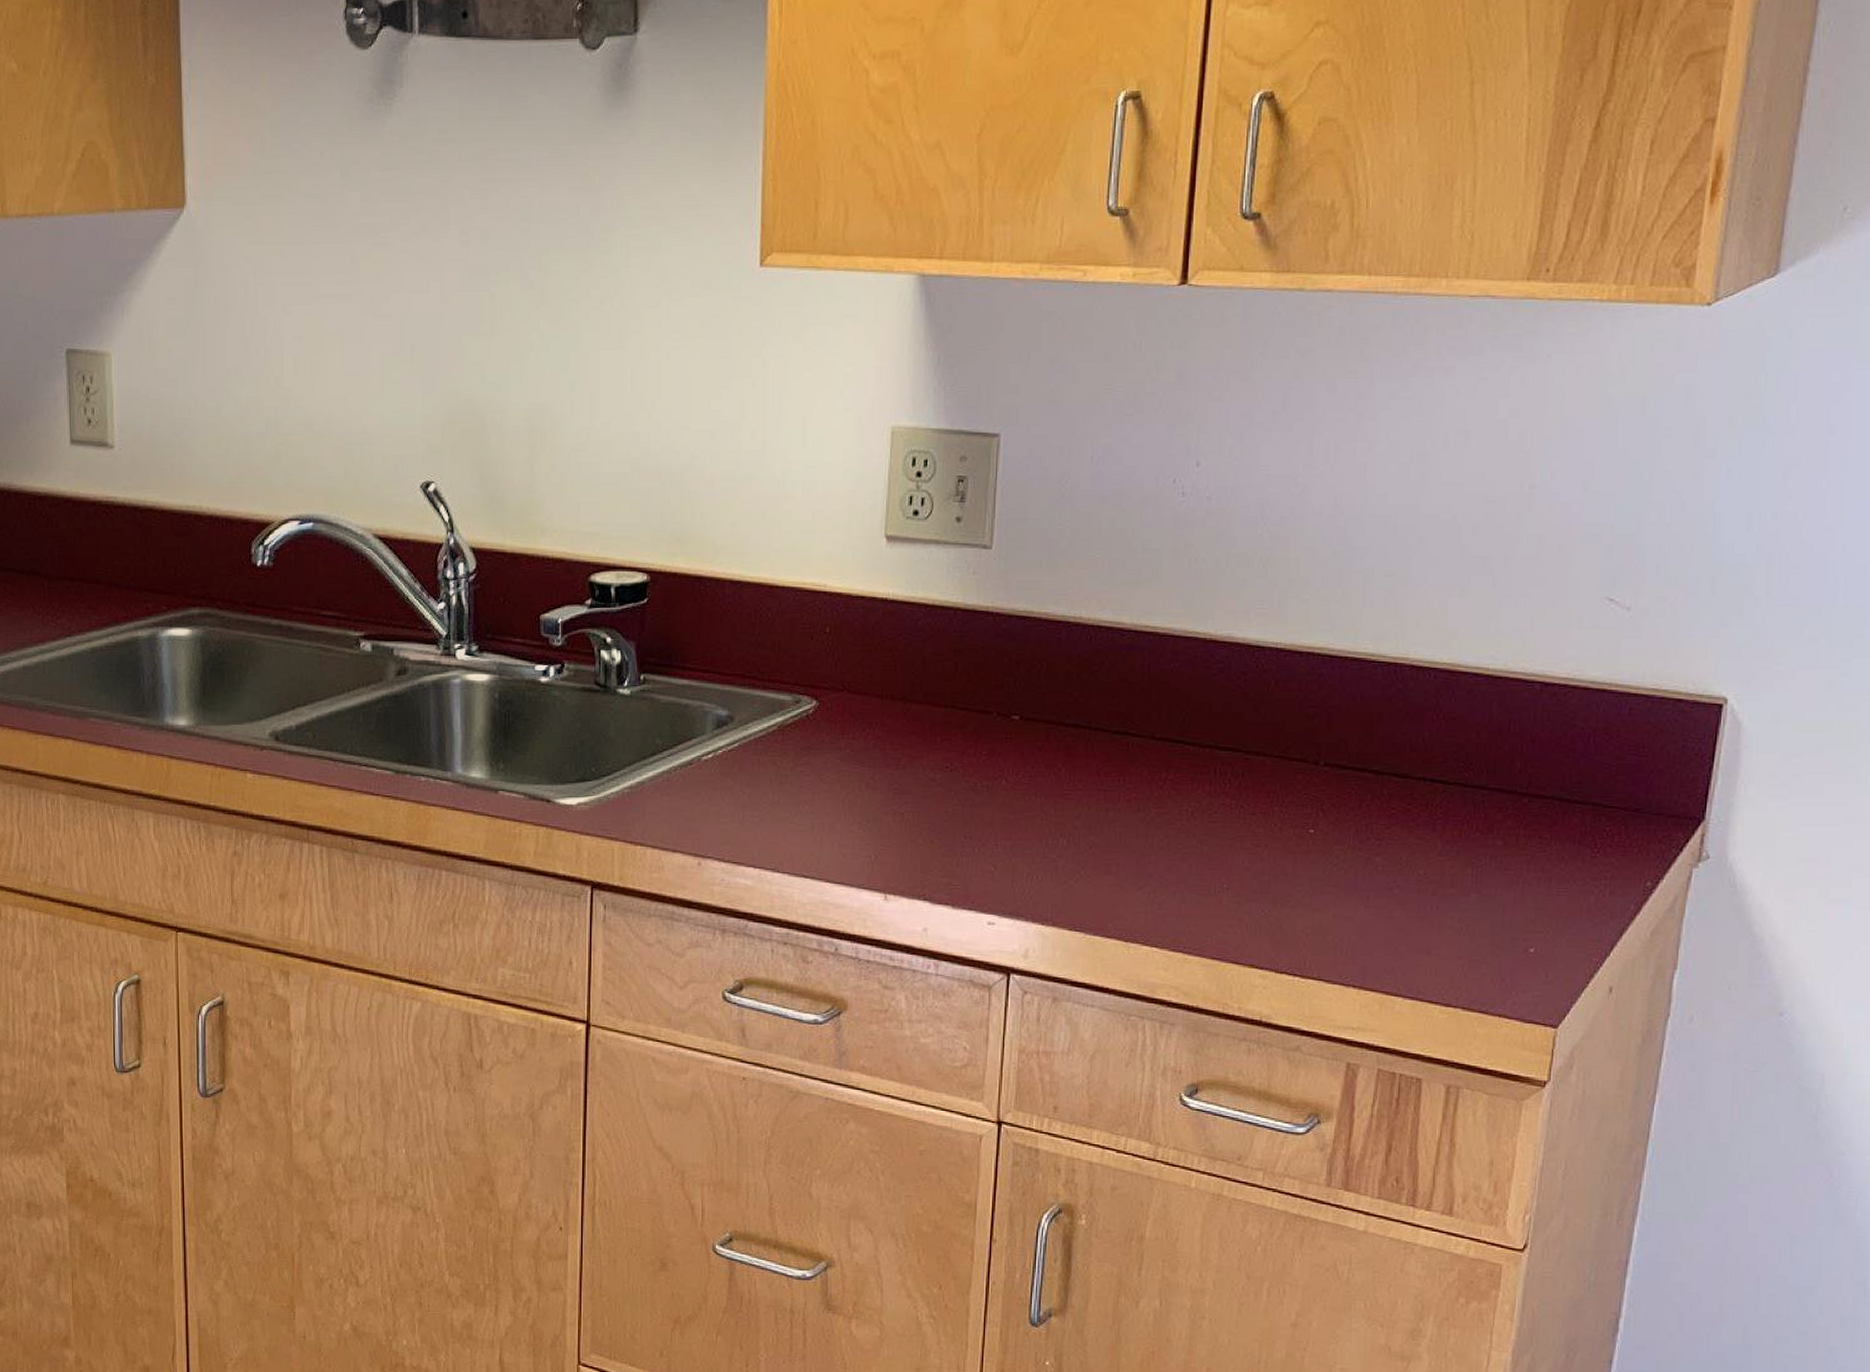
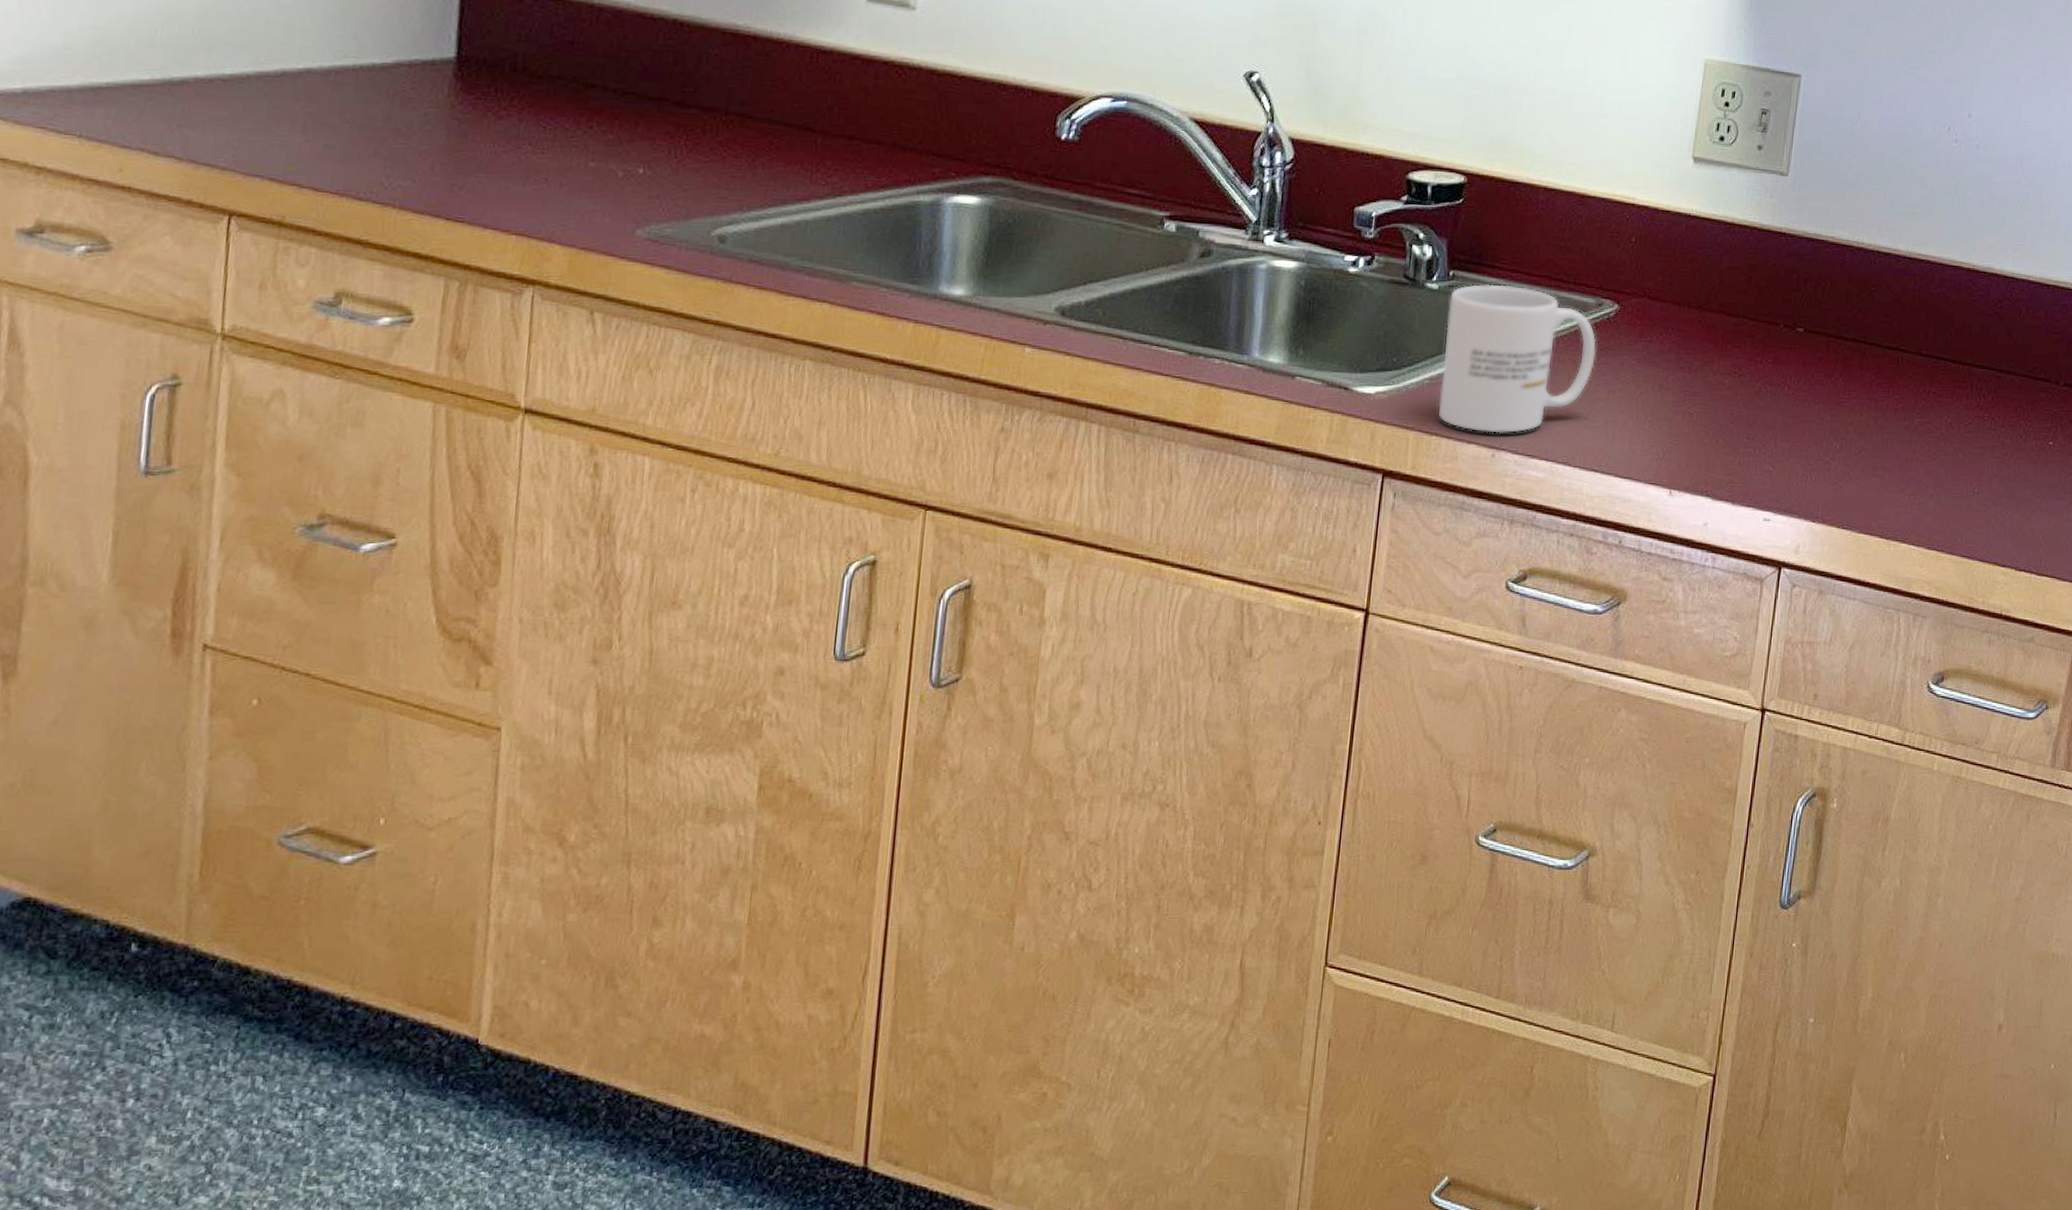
mug: none [640,686,796,841] -> present [1438,284,1597,434]

